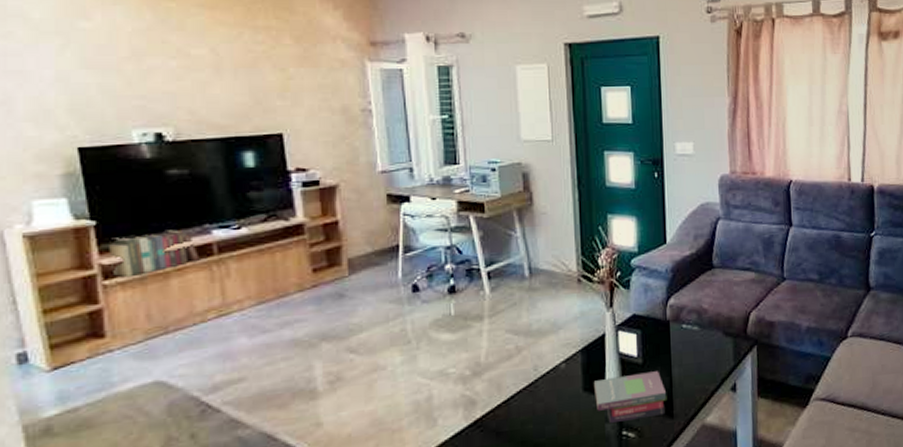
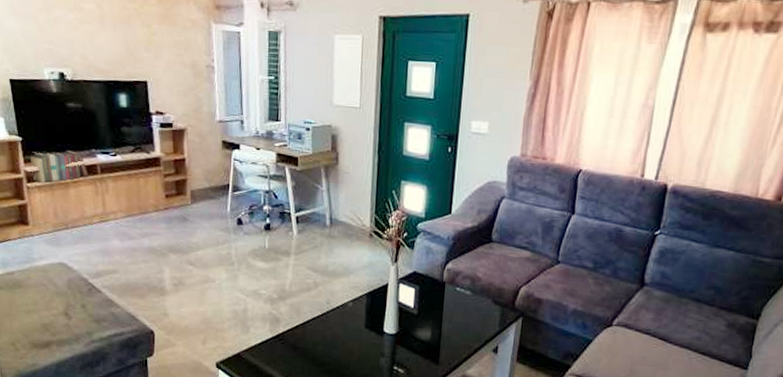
books: present [593,371,667,423] -> none [374,321,436,360]

